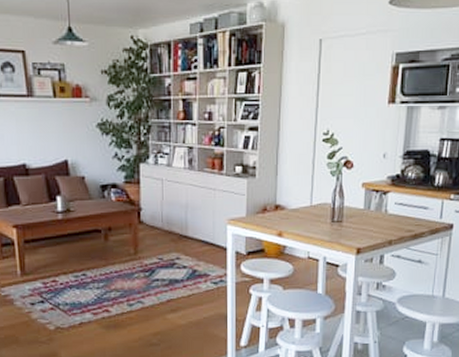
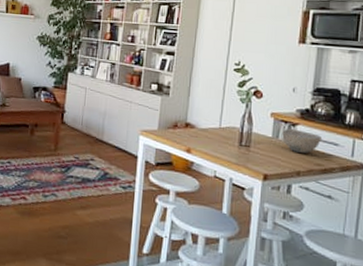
bowl: none [374,198,412,222] -> present [282,129,321,154]

